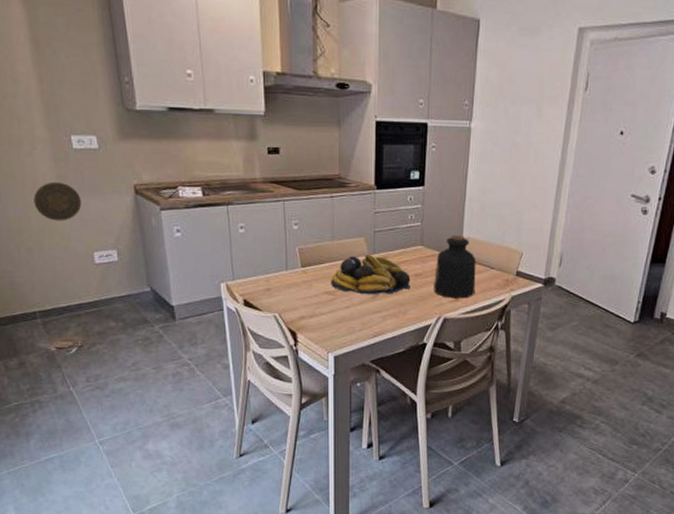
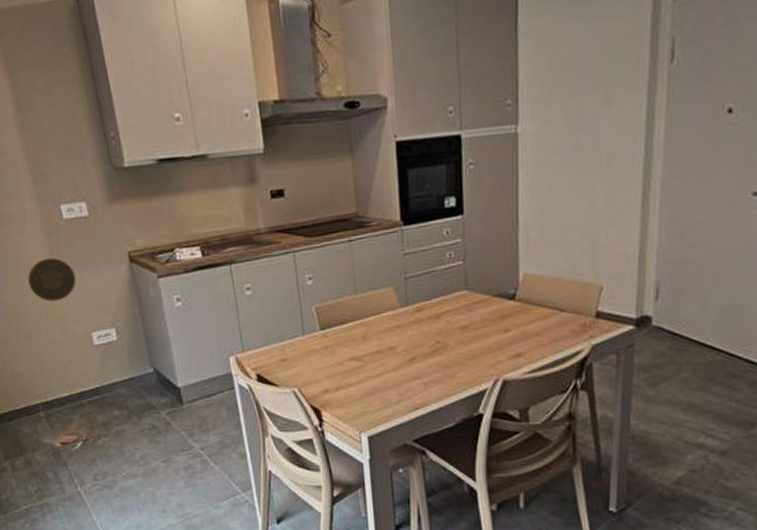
fruit bowl: present [331,253,411,294] -> none [356,306,456,357]
bottle: present [434,235,477,299] -> none [486,271,542,354]

